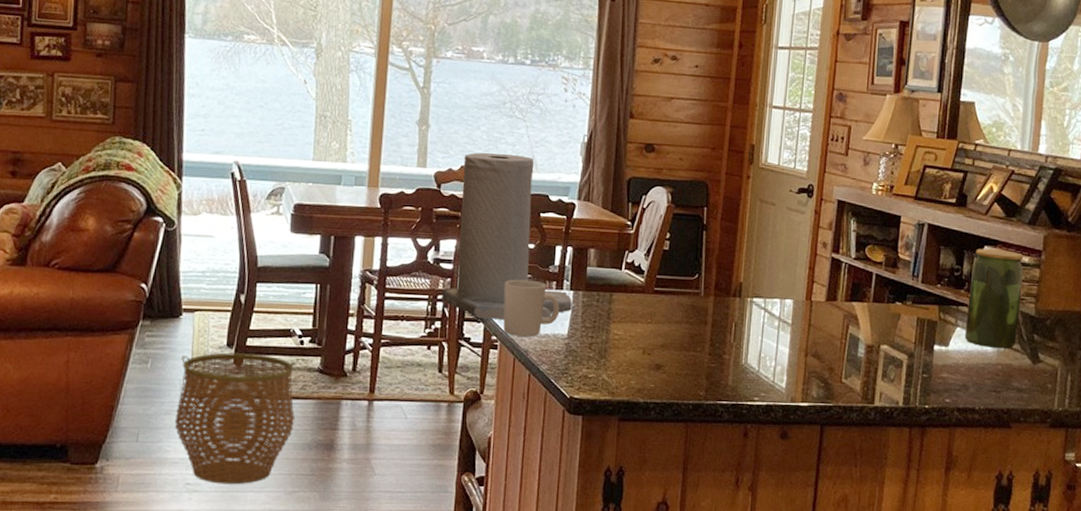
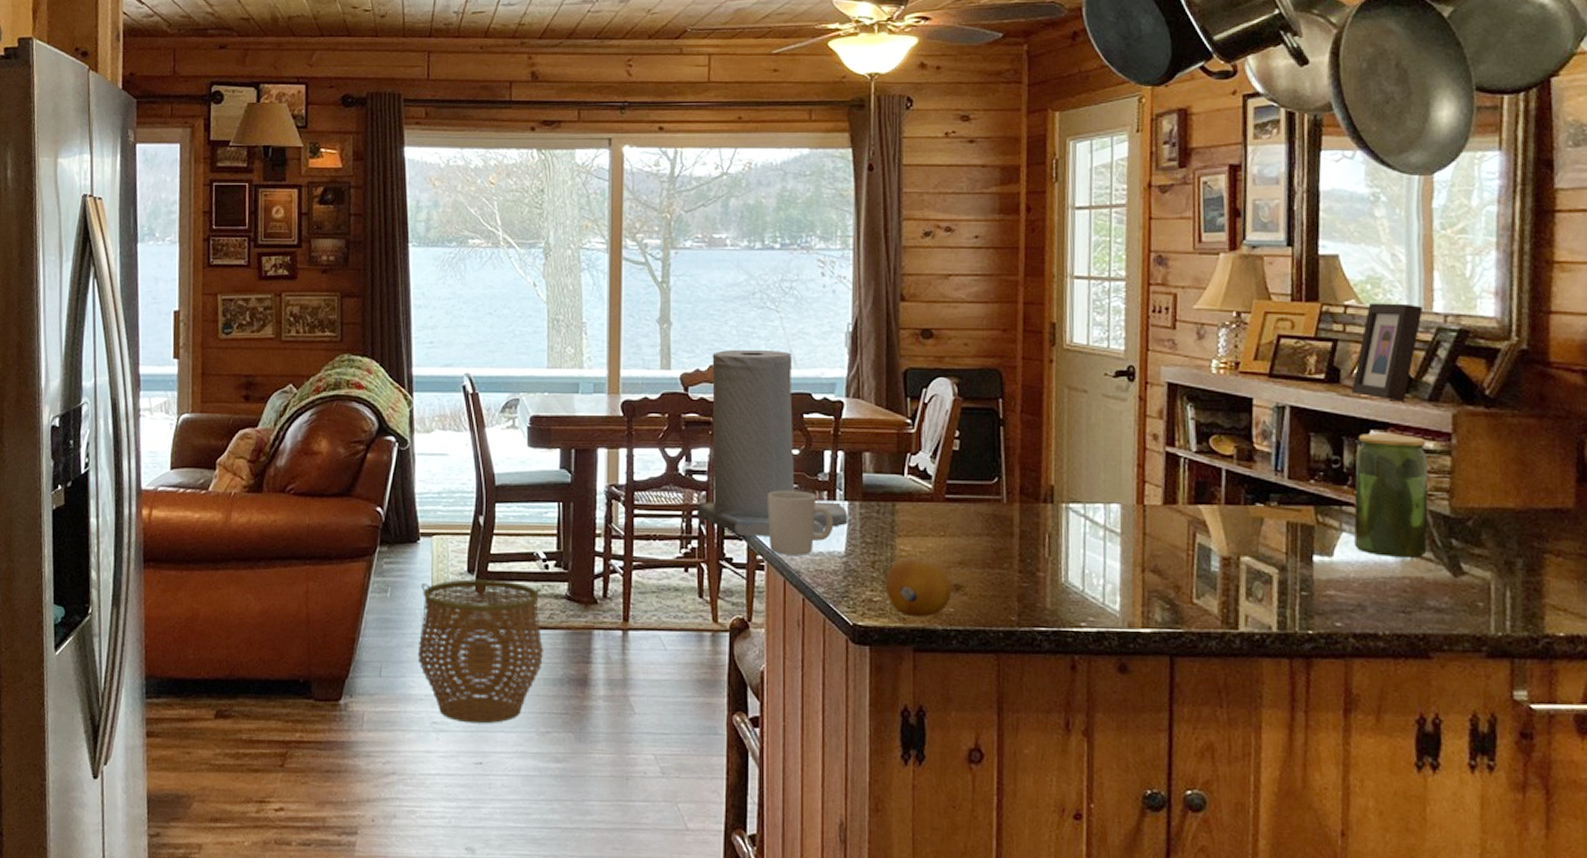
fruit: none [598,339,654,392] -> present [884,556,952,618]
picture frame: none [974,143,1032,224] -> present [1352,303,1424,401]

